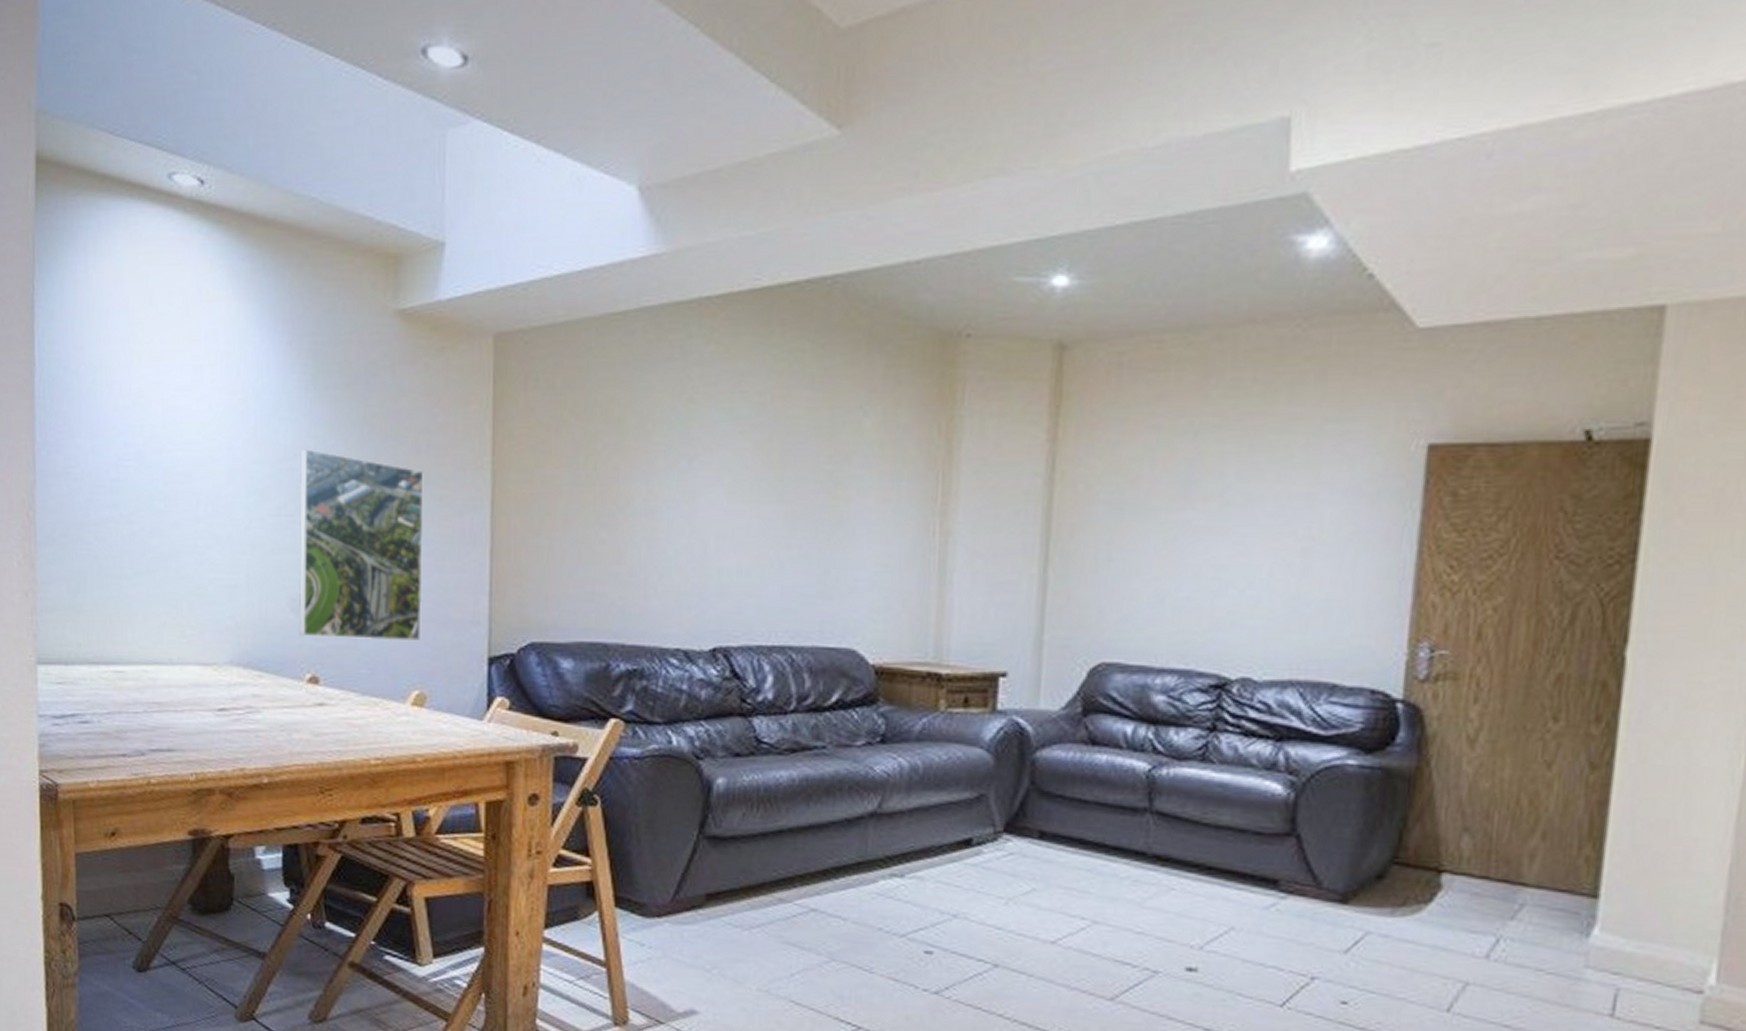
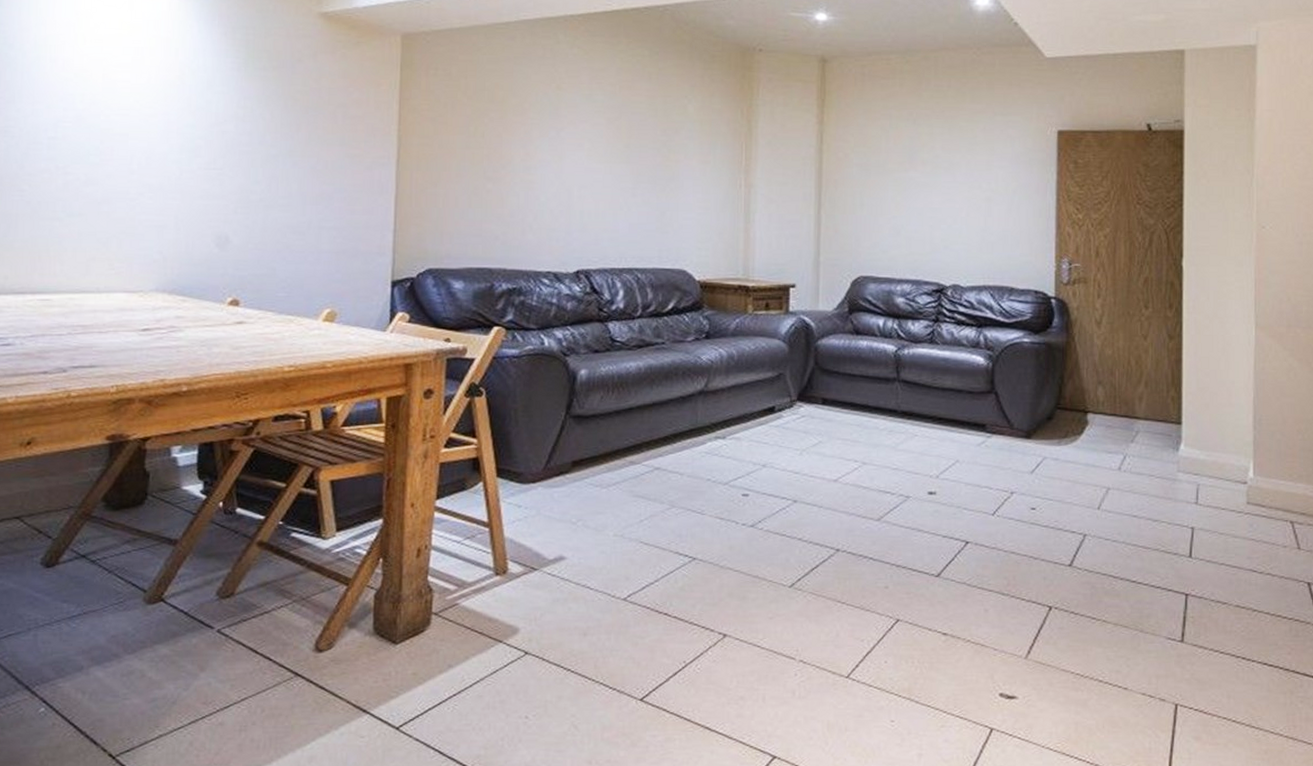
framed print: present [298,449,424,641] -> none [222,116,340,270]

